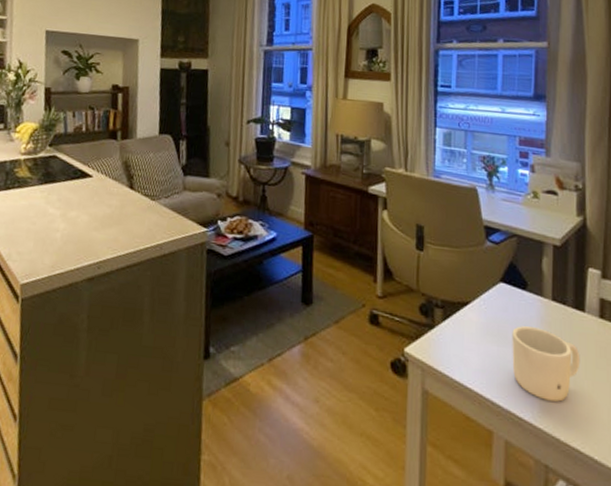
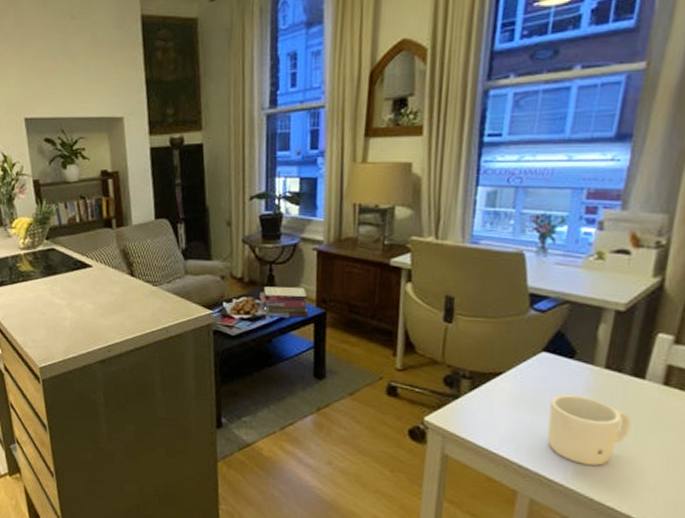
books: none [252,207,297,240] -> present [259,286,308,319]

